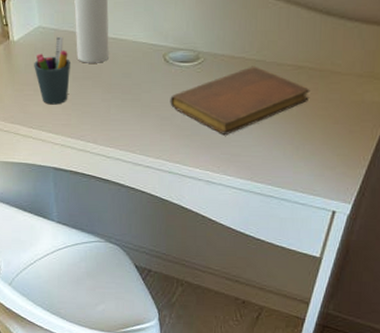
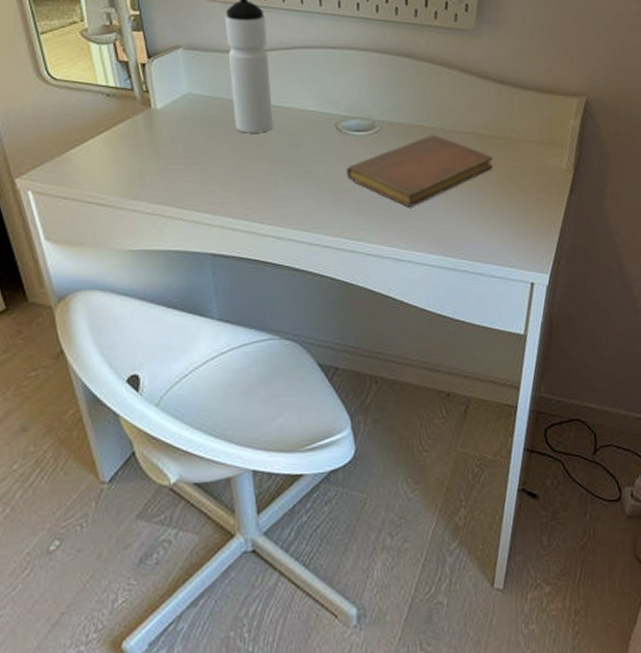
pen holder: present [34,36,70,105] -> none [183,104,228,181]

